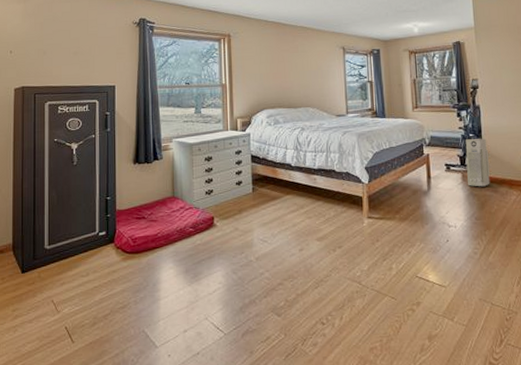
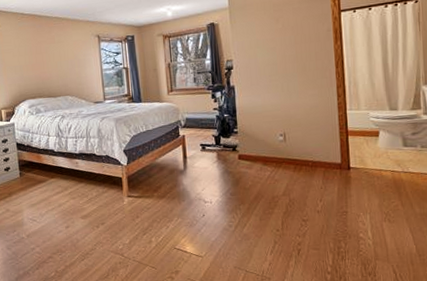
air purifier: present [465,138,490,187] -> none [220,118,245,165]

